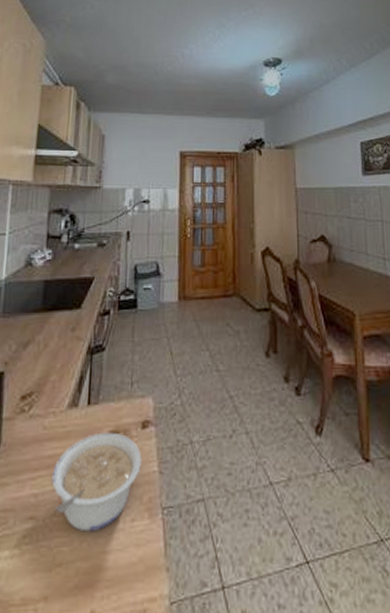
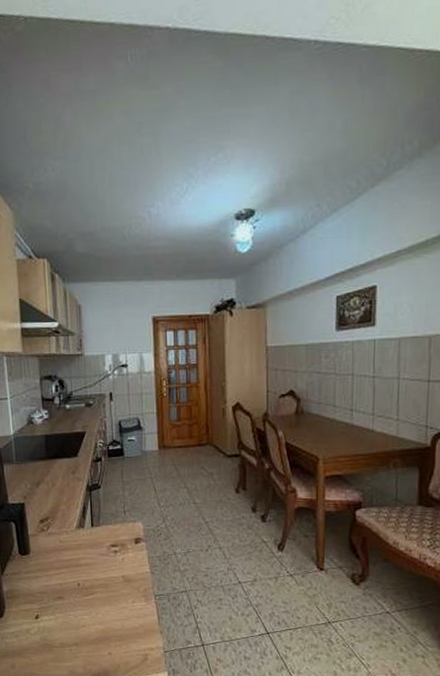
legume: present [52,432,142,532] -> none [71,545,137,608]

